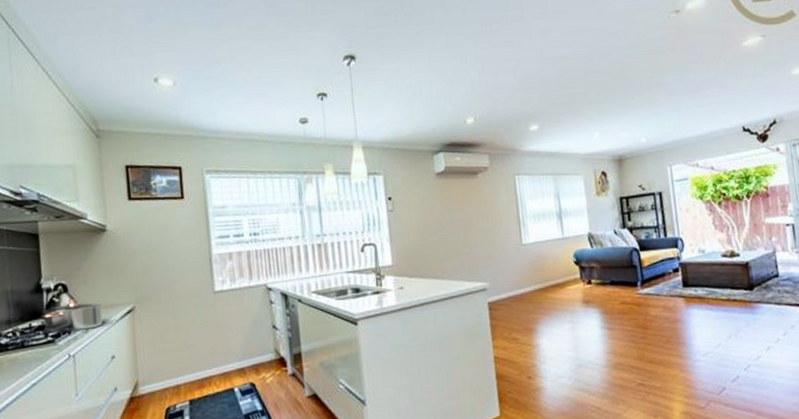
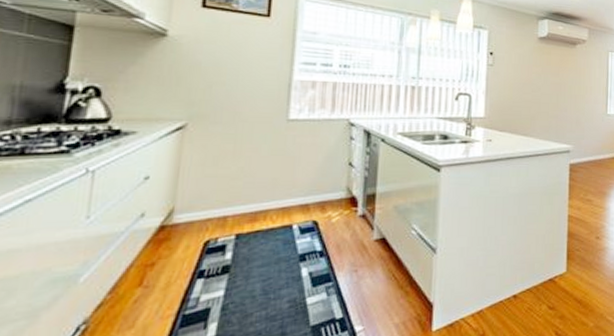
cooking pot: present [40,299,103,335] -> none [56,106,144,144]

